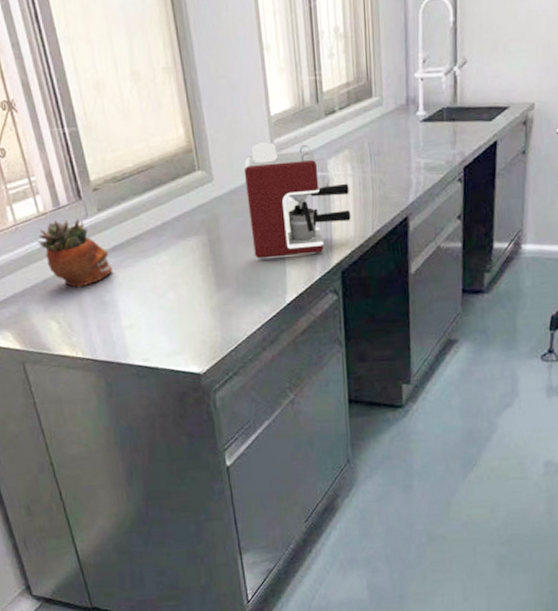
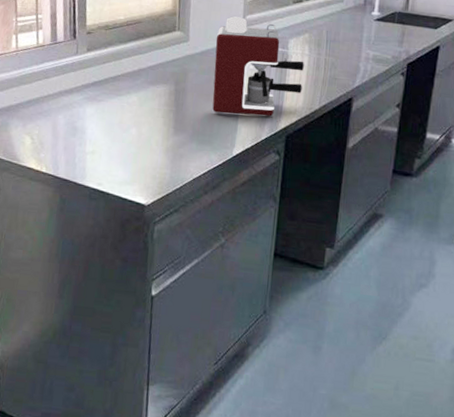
succulent planter: present [36,219,112,288] -> none [30,52,88,112]

